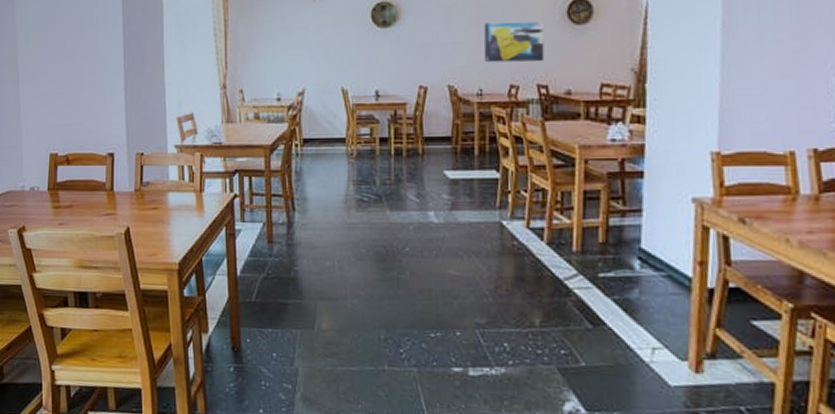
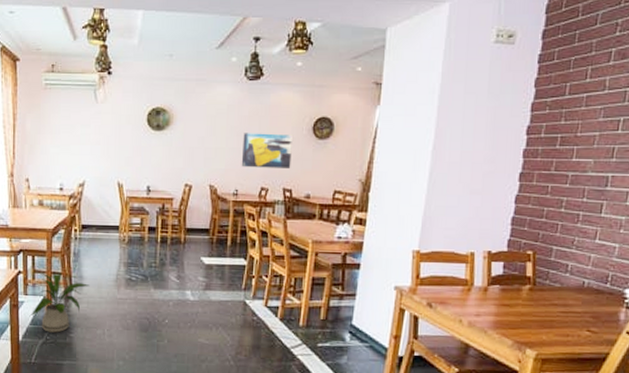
house plant: none [249,195,315,266] -> present [30,272,90,333]

